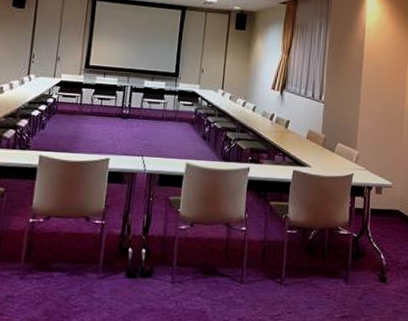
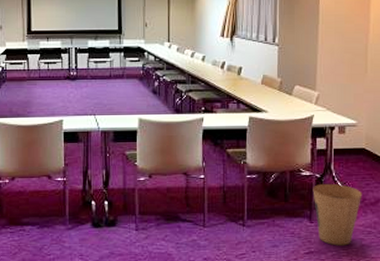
trash can: none [349,243,396,311] -> present [313,183,363,246]

